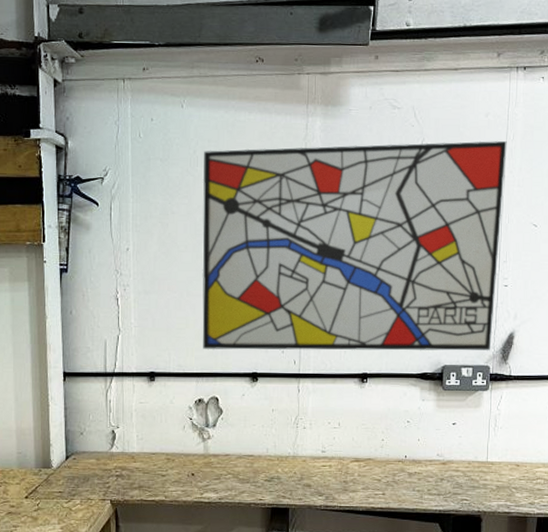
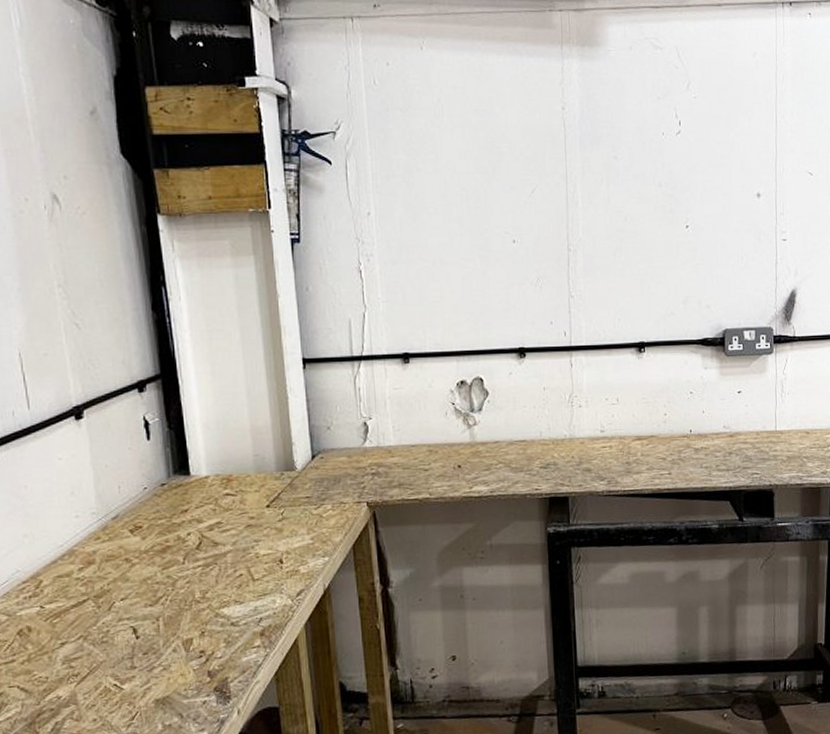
wall art: present [202,141,507,352] -> none [450,83,777,325]

